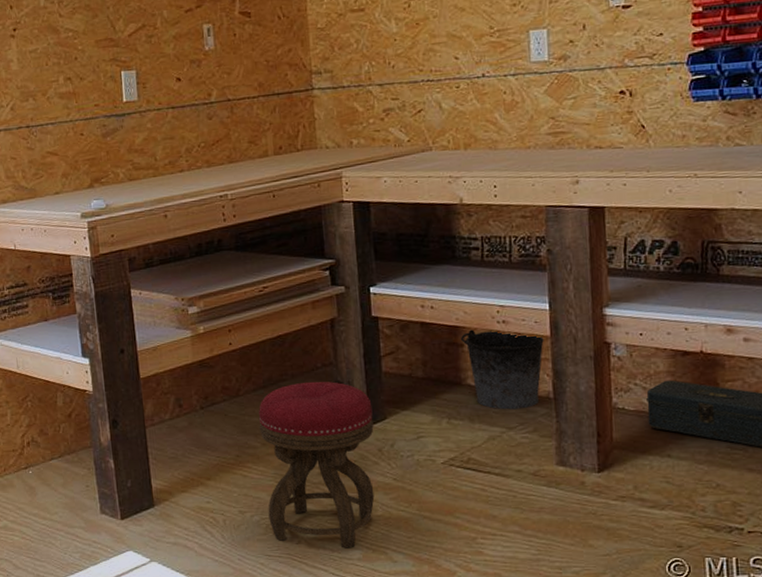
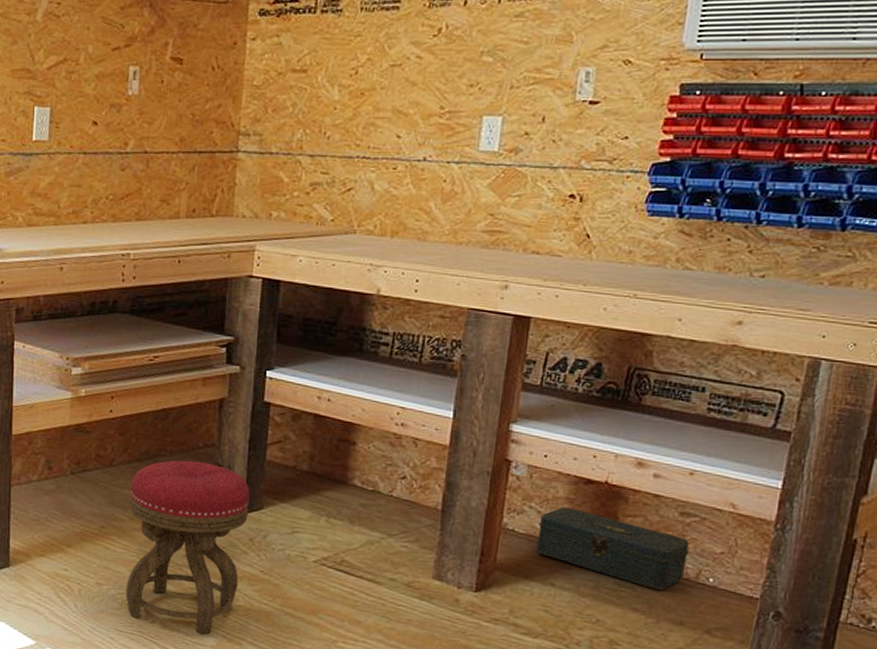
bucket: present [460,329,544,410] -> none [353,428,442,517]

